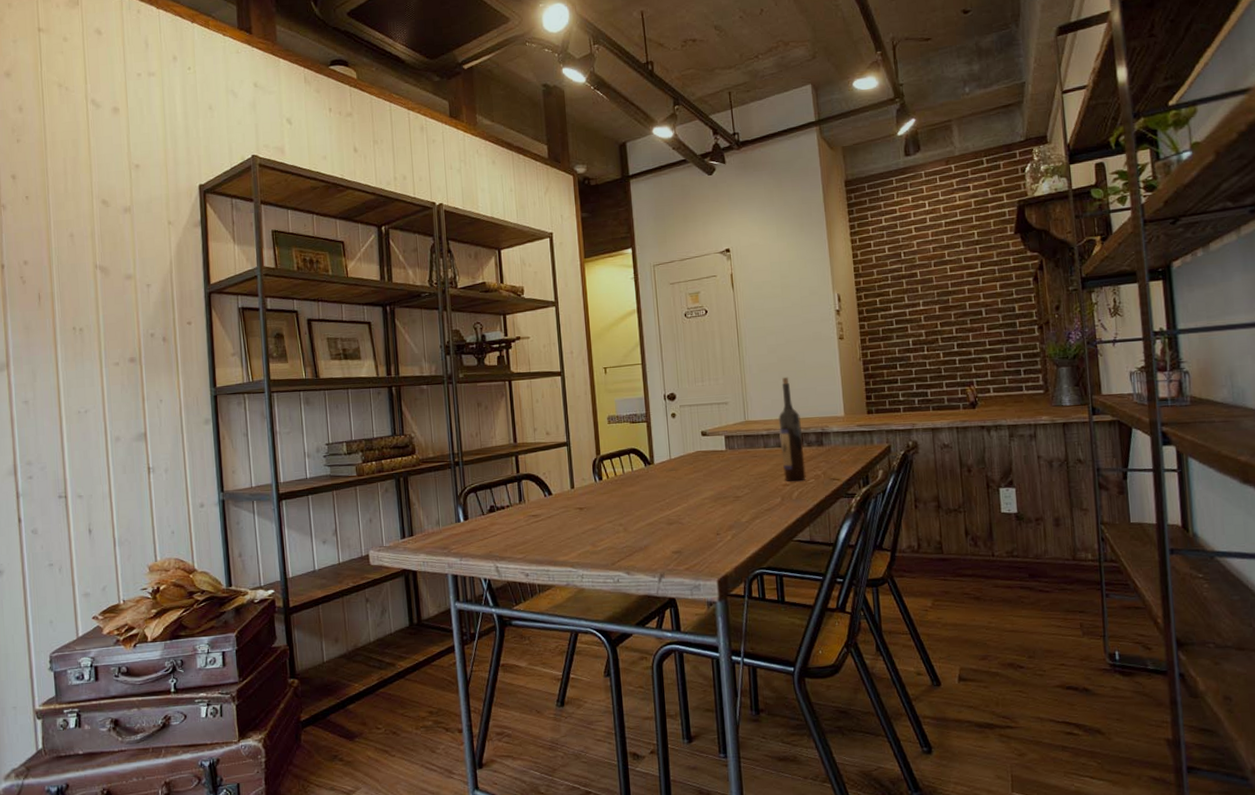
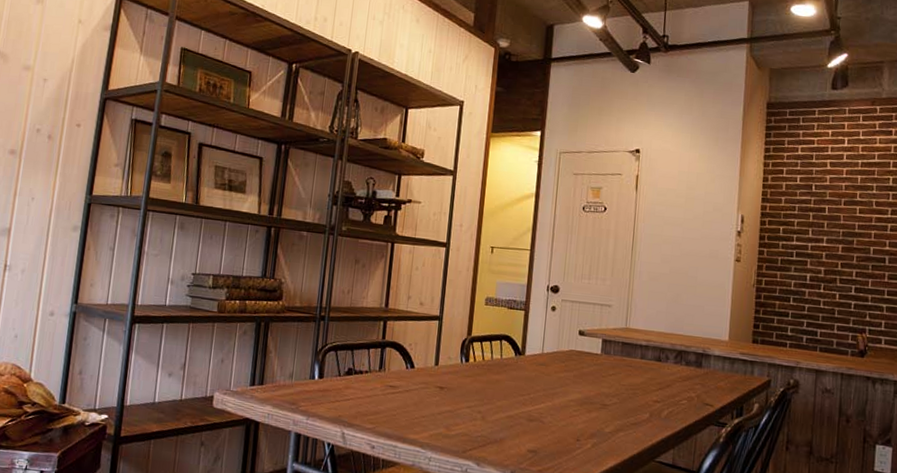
wine bottle: present [778,376,806,481] -> none [656,289,683,400]

